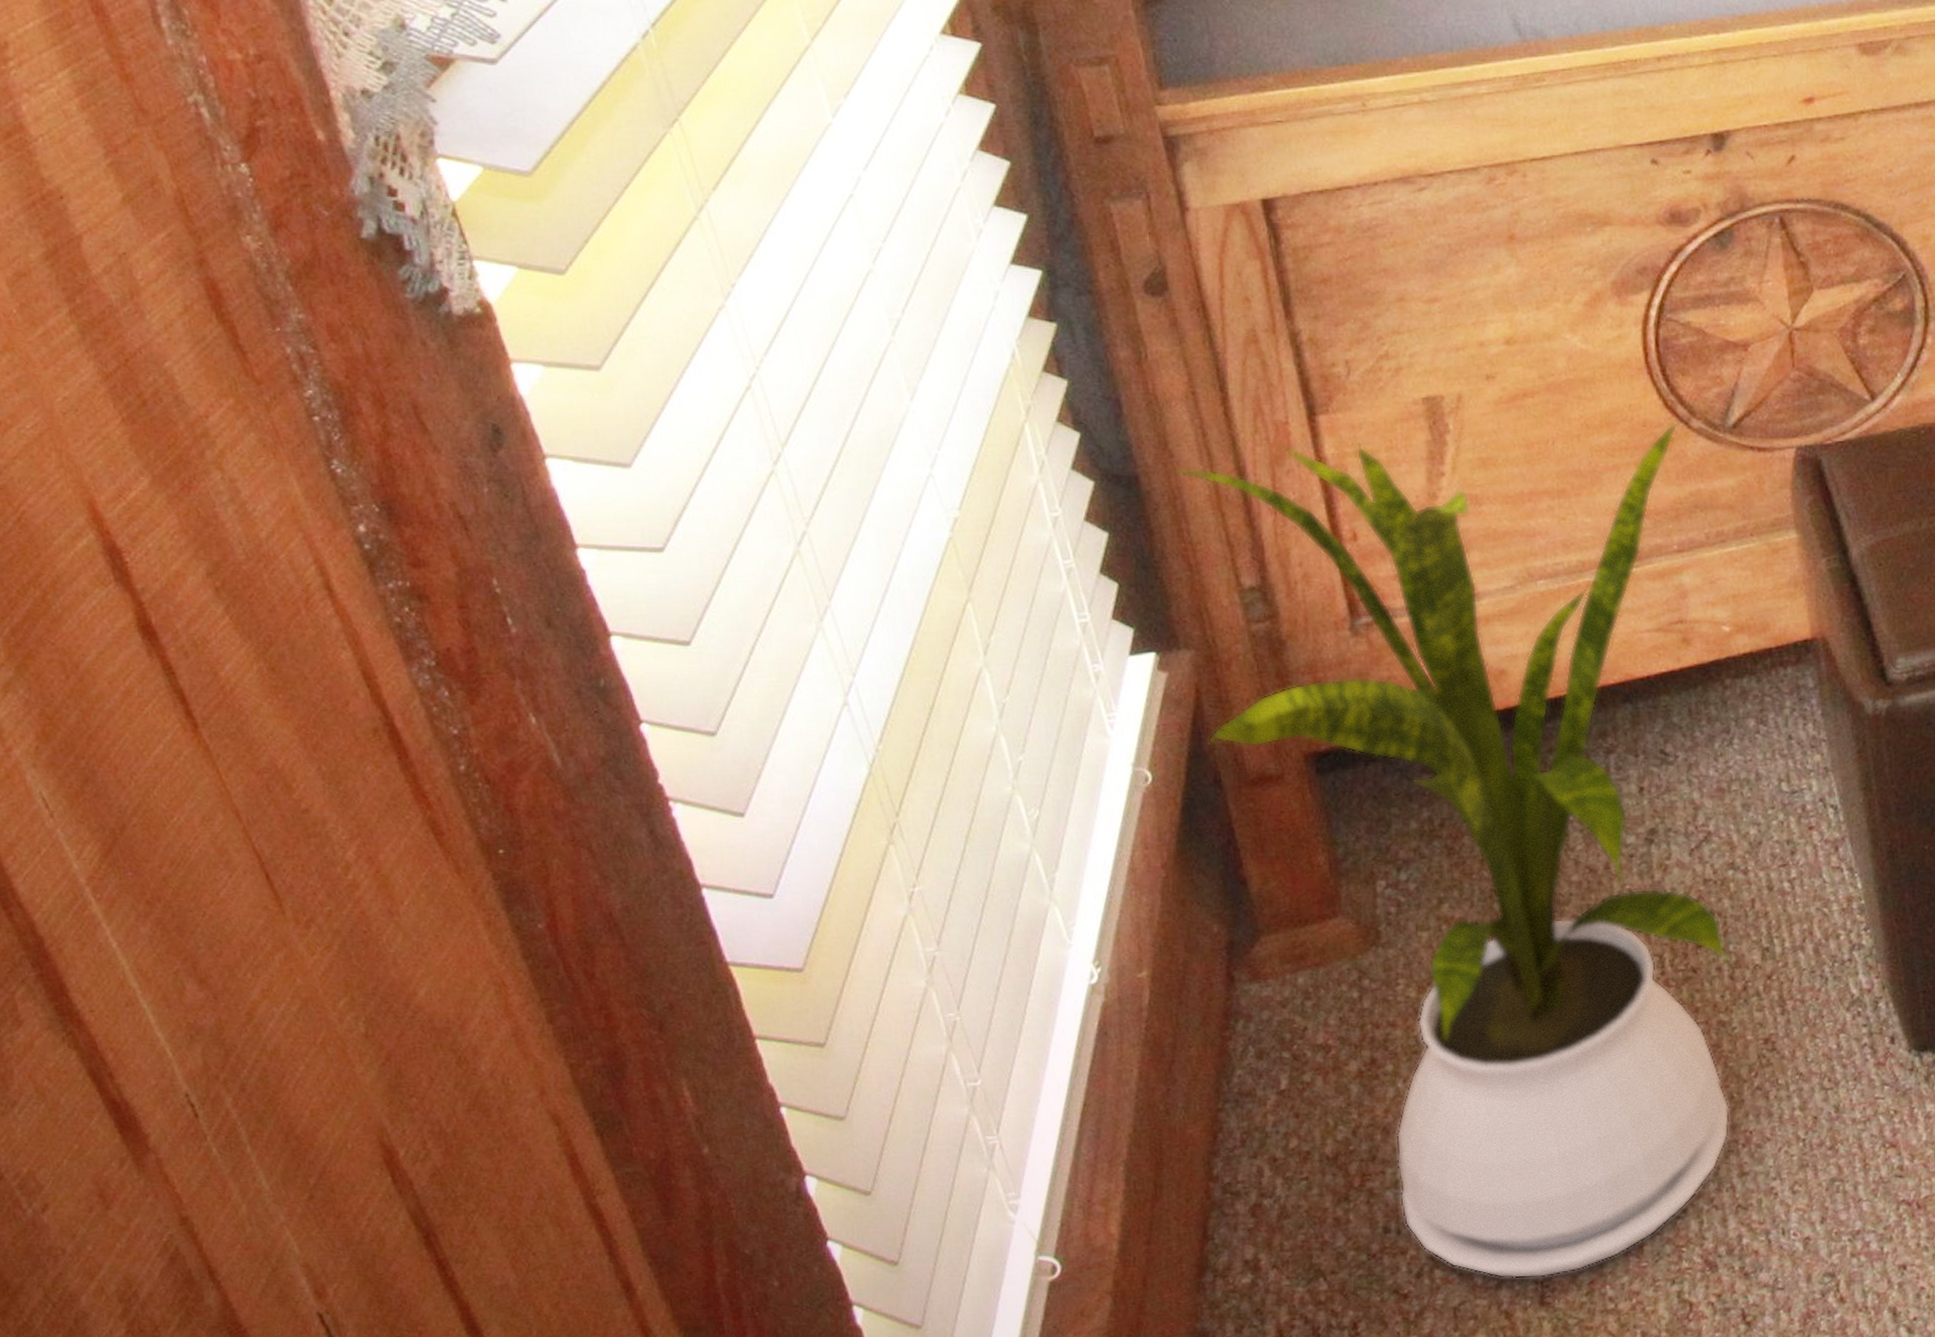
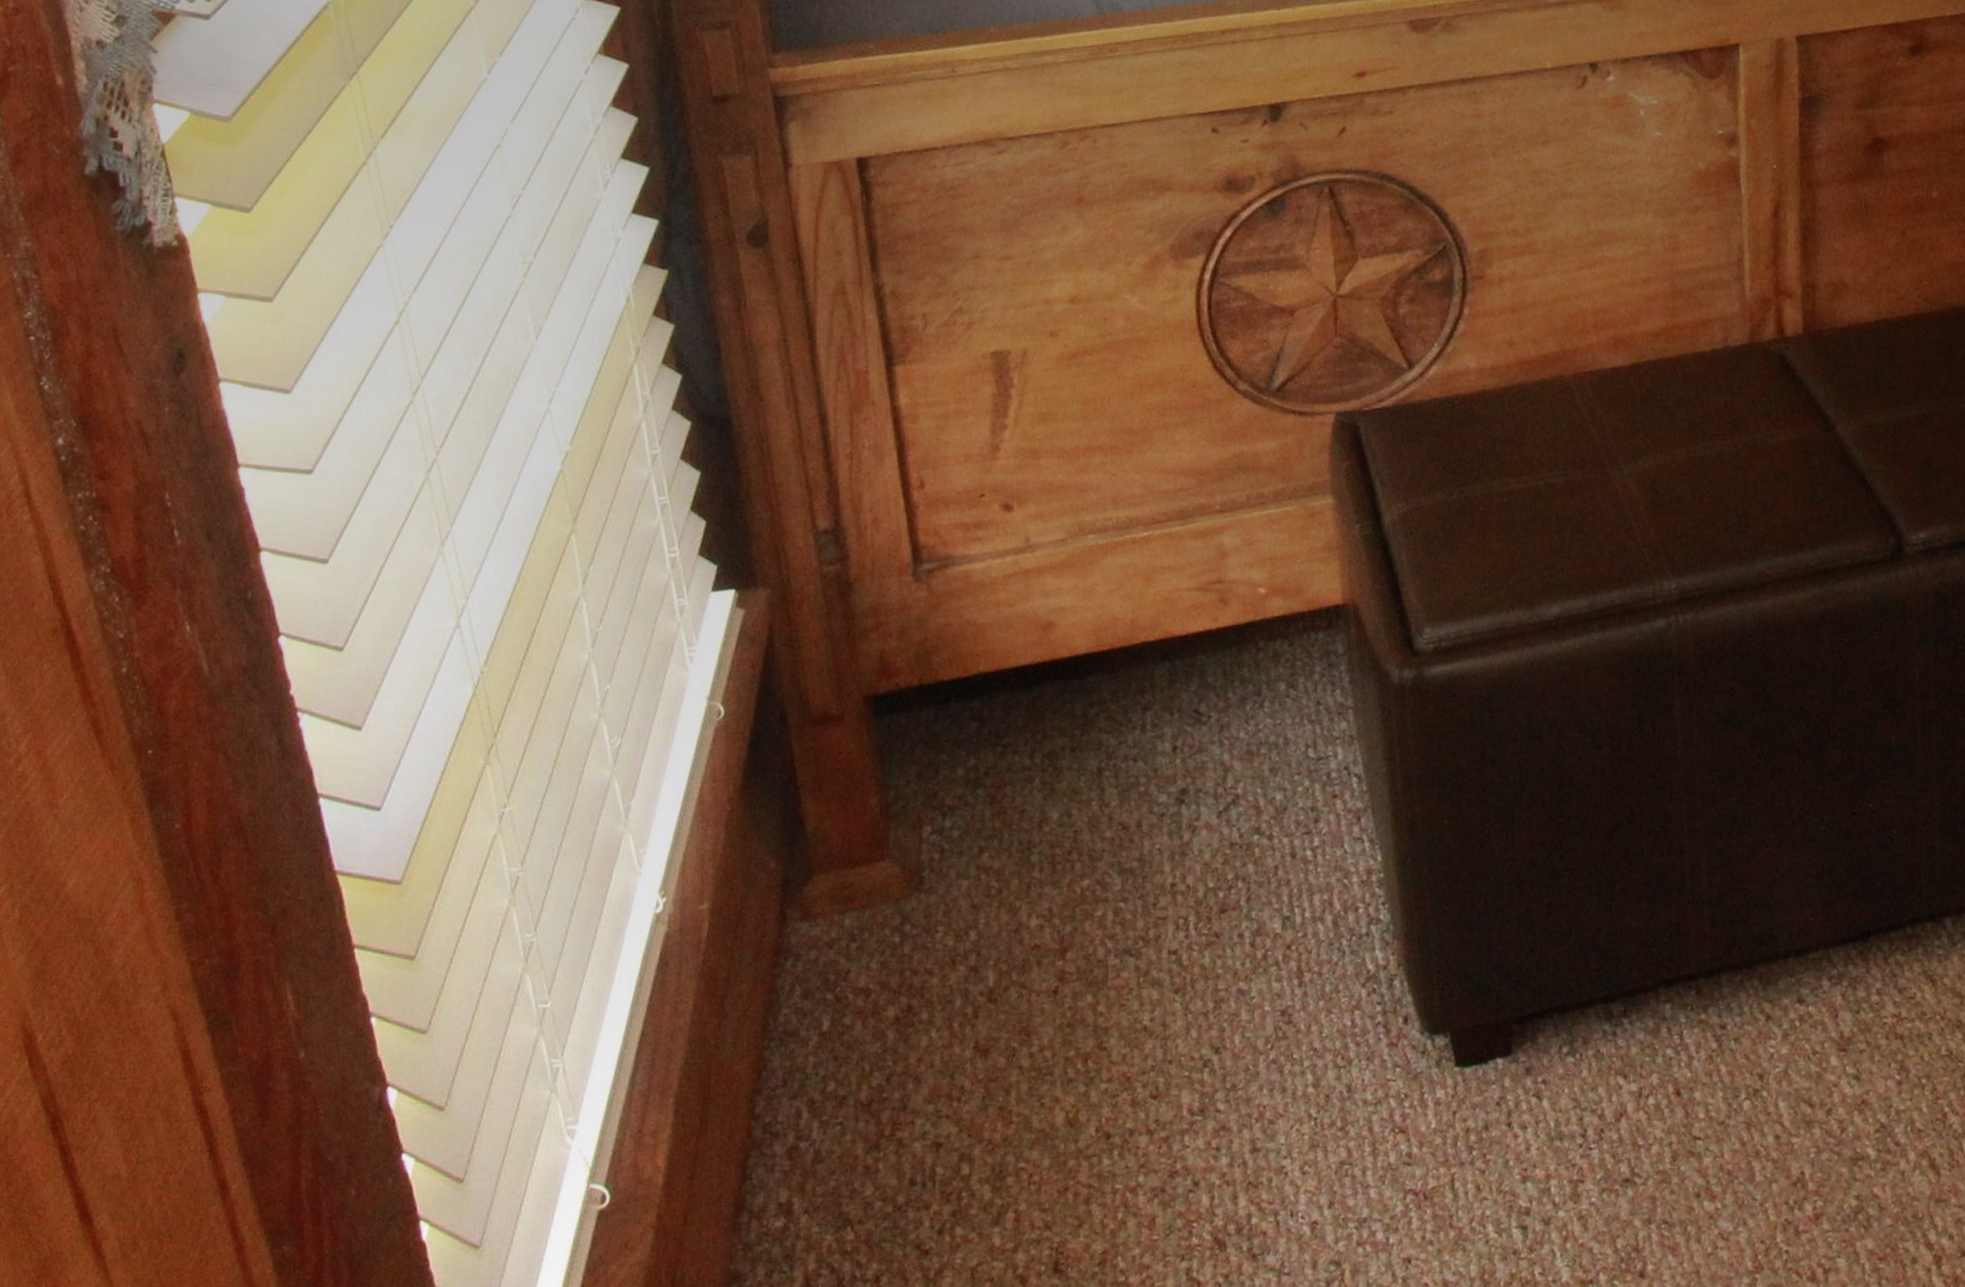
house plant: present [1167,421,1731,1279] -> none [757,383,1252,1244]

